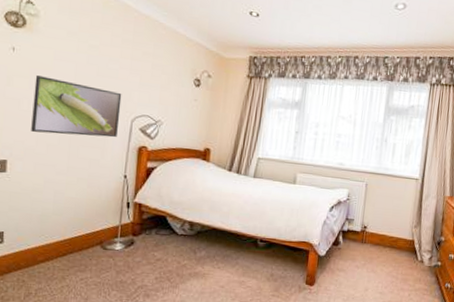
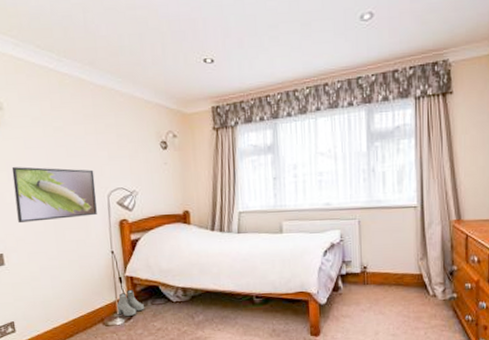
boots: none [118,215,148,244] -> present [116,289,144,317]

